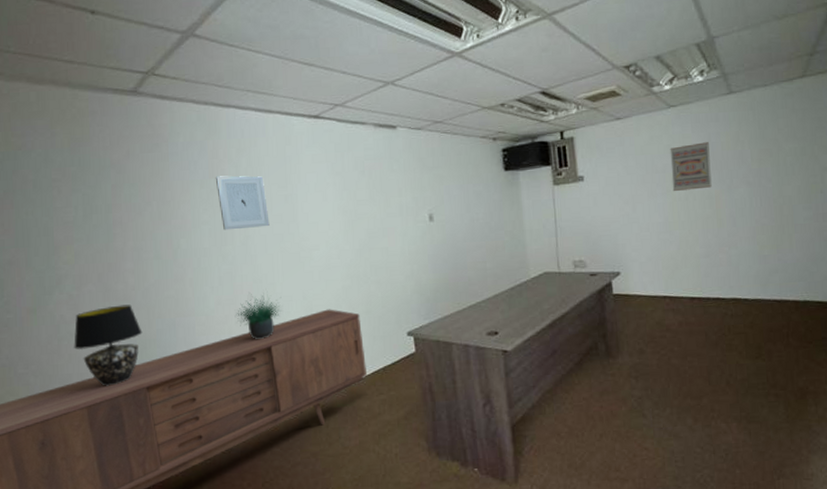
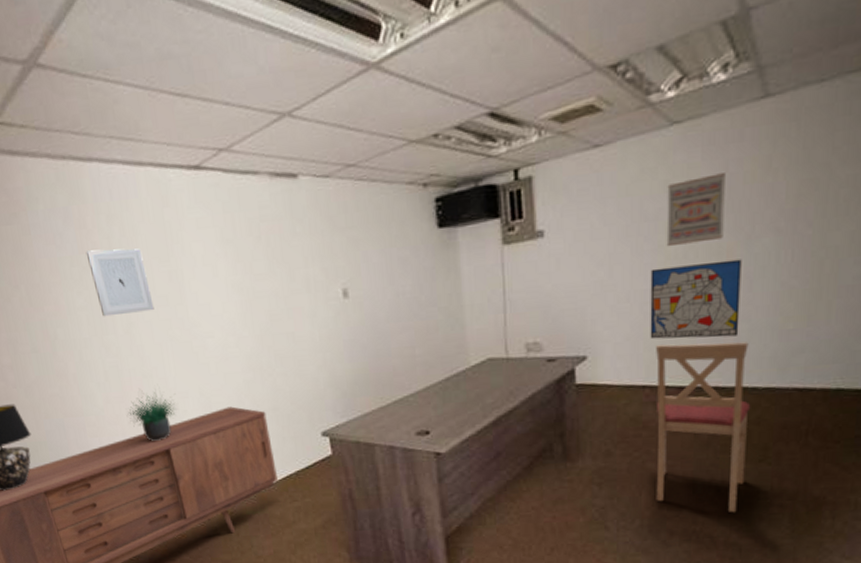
wall art: none [663,202,730,260] -> present [650,259,742,340]
chair: none [671,264,747,402] -> present [656,342,751,513]

